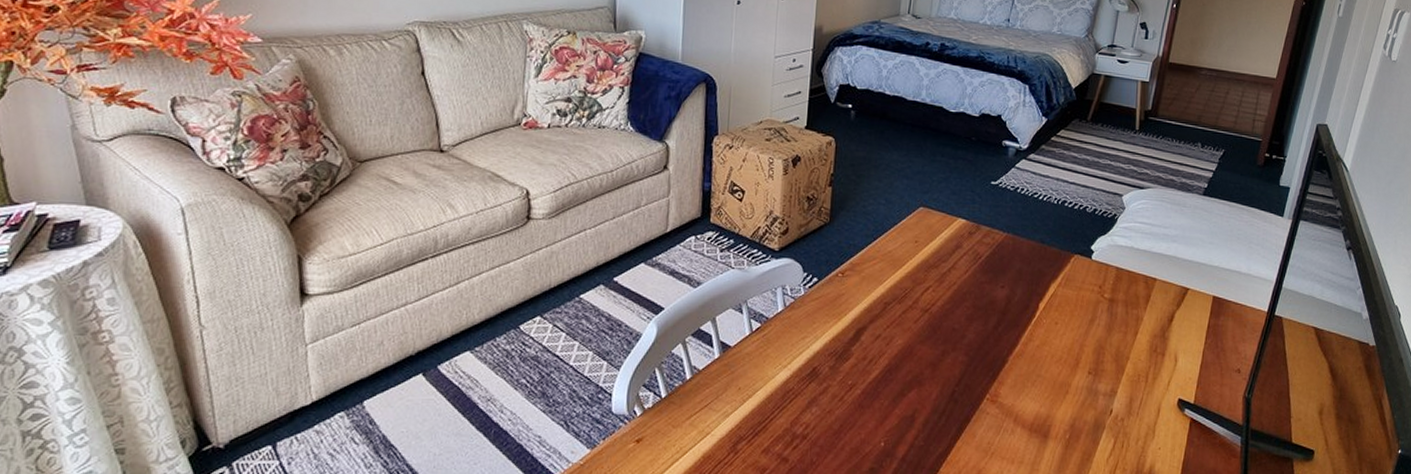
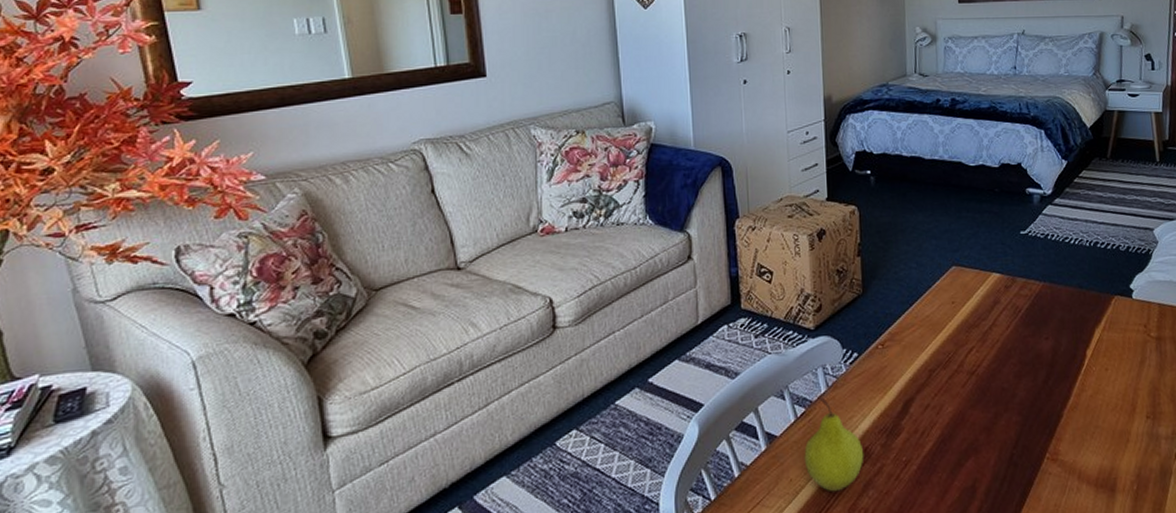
fruit: none [754,314,812,405] -> present [804,396,864,492]

